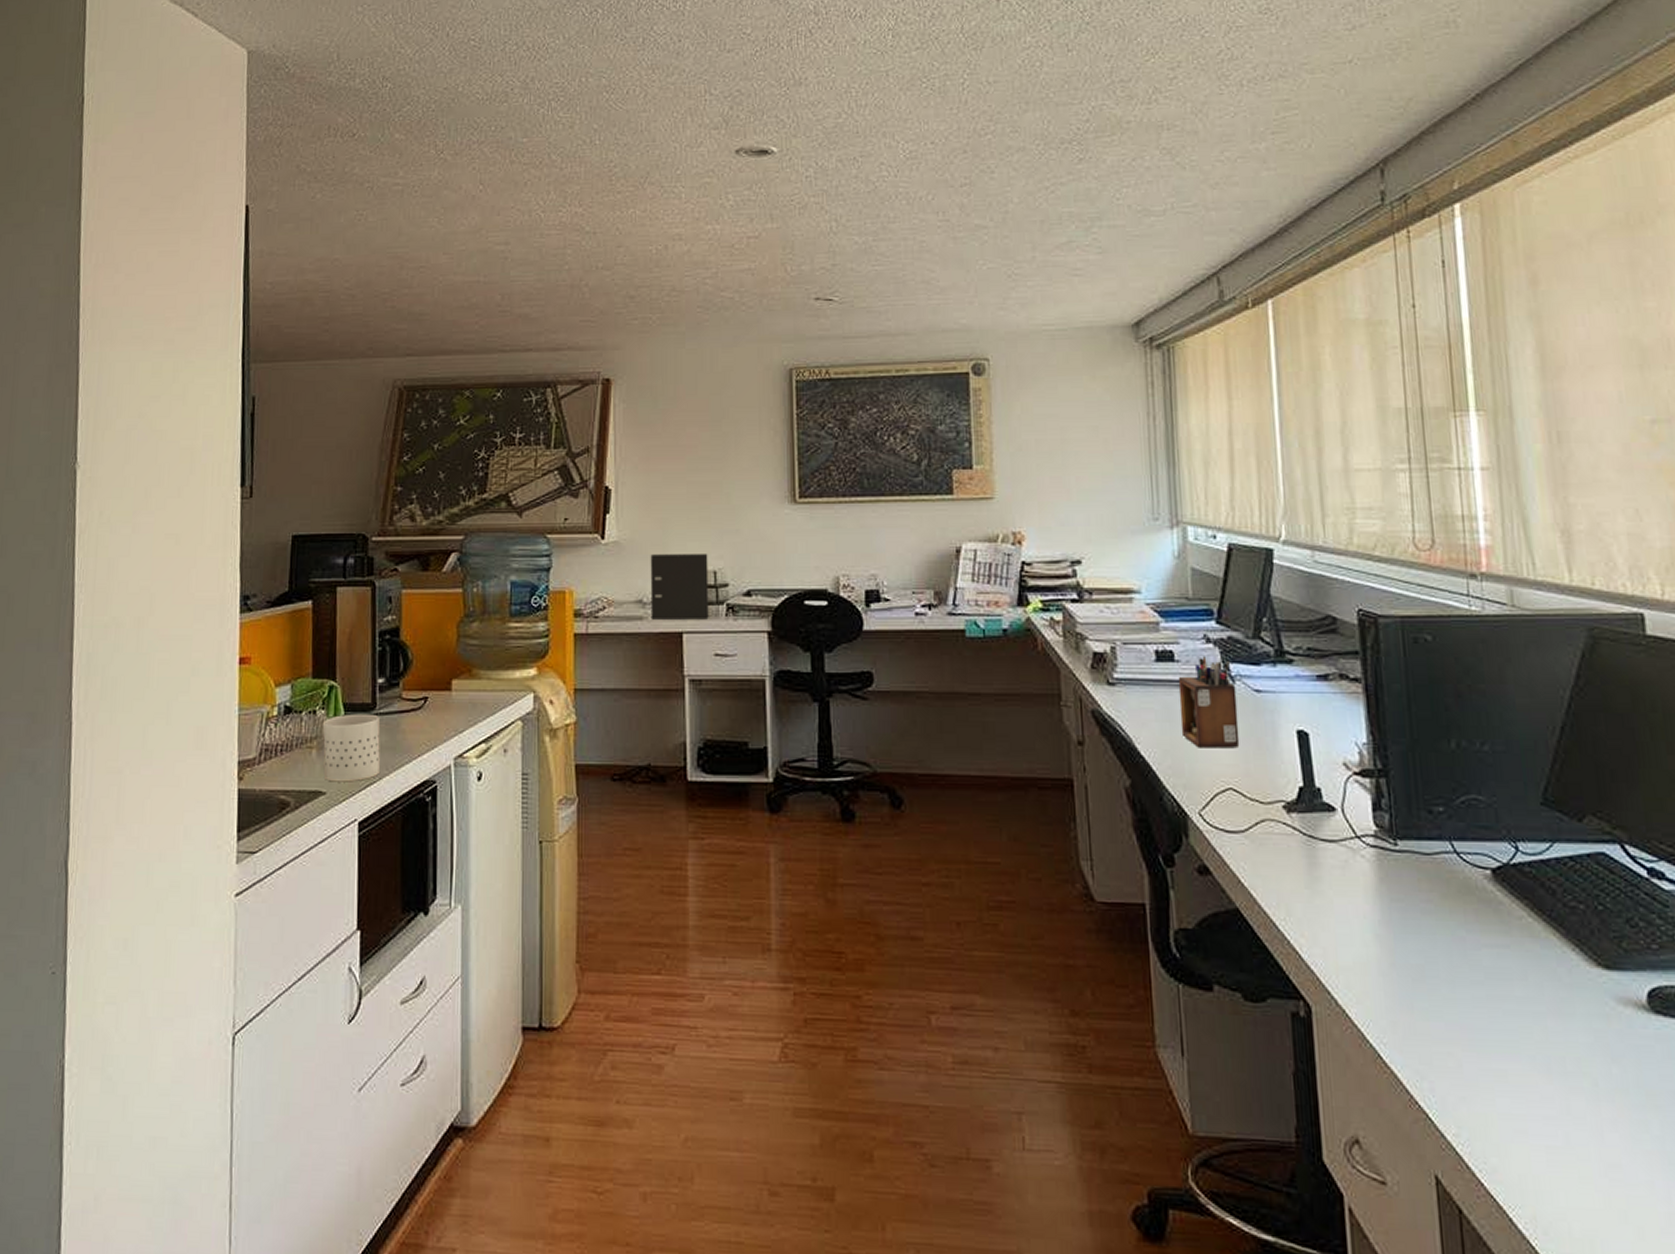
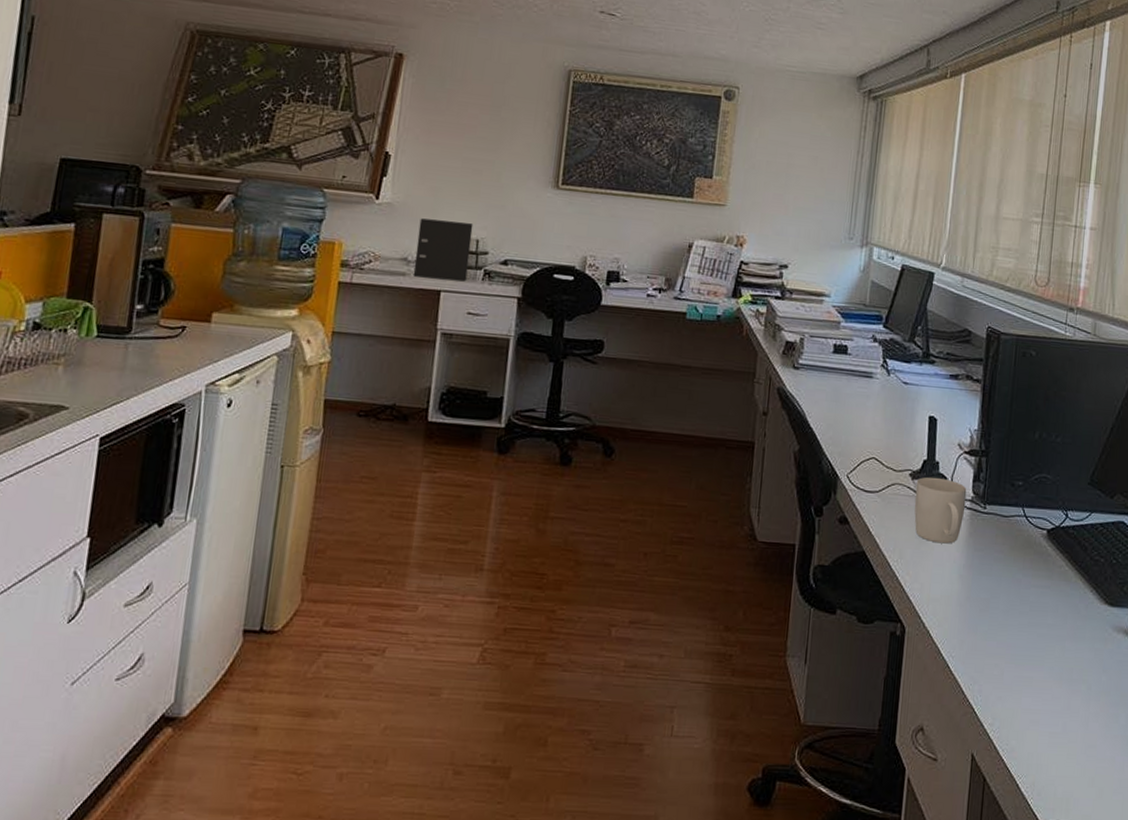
mug: present [322,713,381,782] -> none [68,335,134,400]
desk organizer: present [1178,655,1240,749] -> none [843,351,890,427]
mug: none [1293,808,1368,894] -> present [914,477,967,544]

